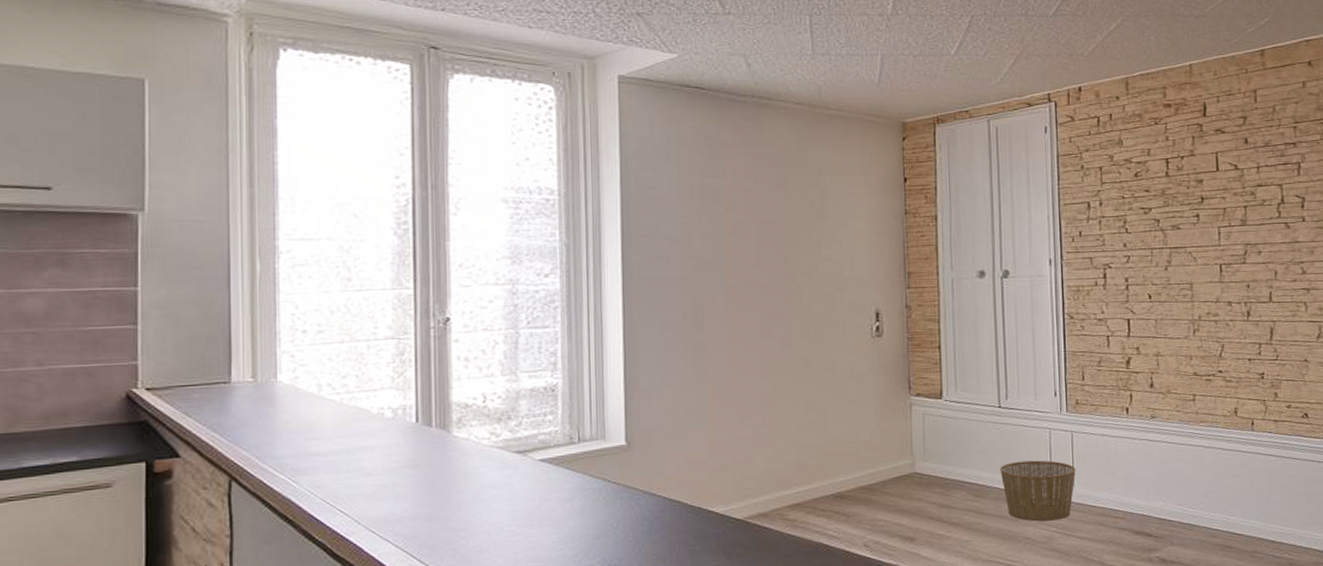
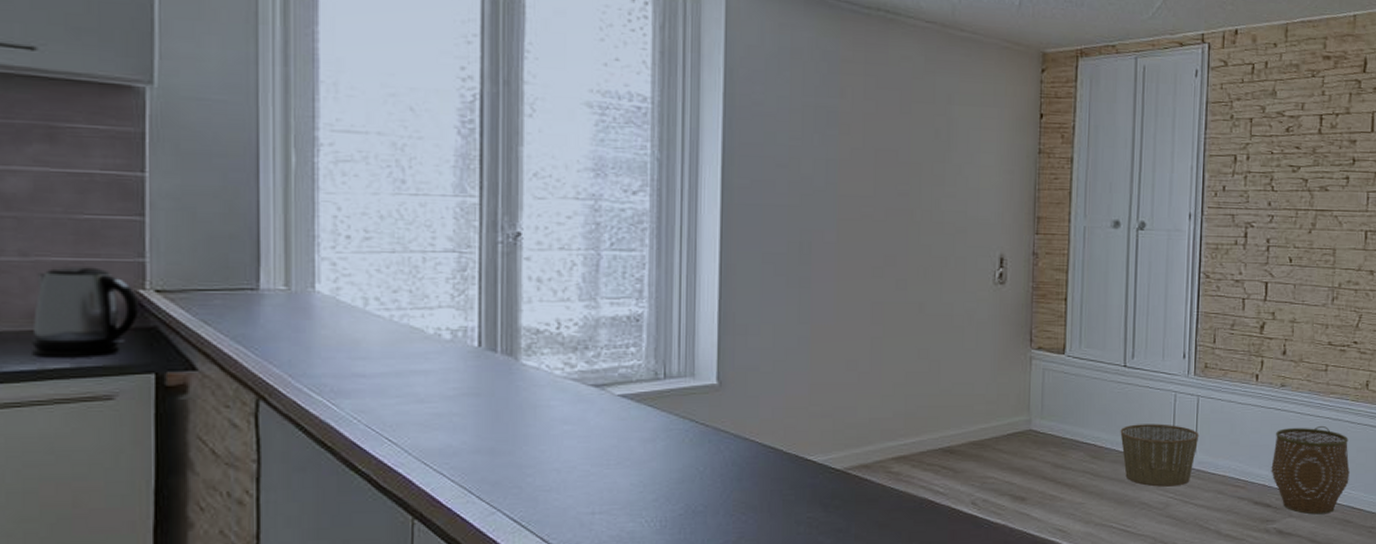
kettle: none [46,371,134,454] -> present [32,267,140,359]
basket: none [1148,453,1227,542] -> present [1271,425,1350,515]

